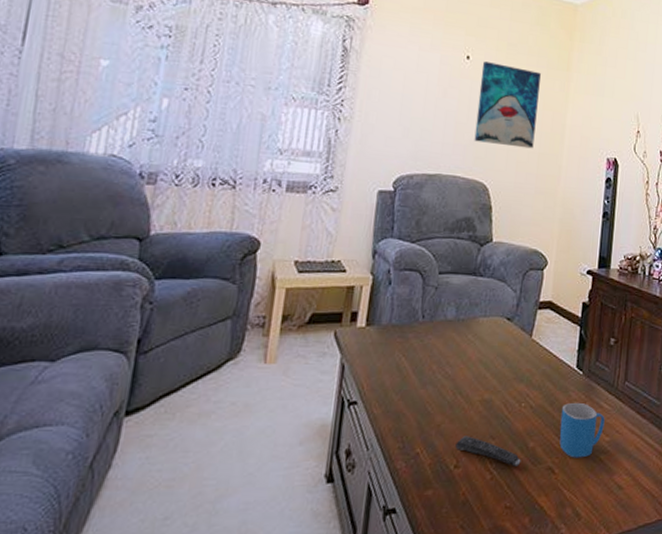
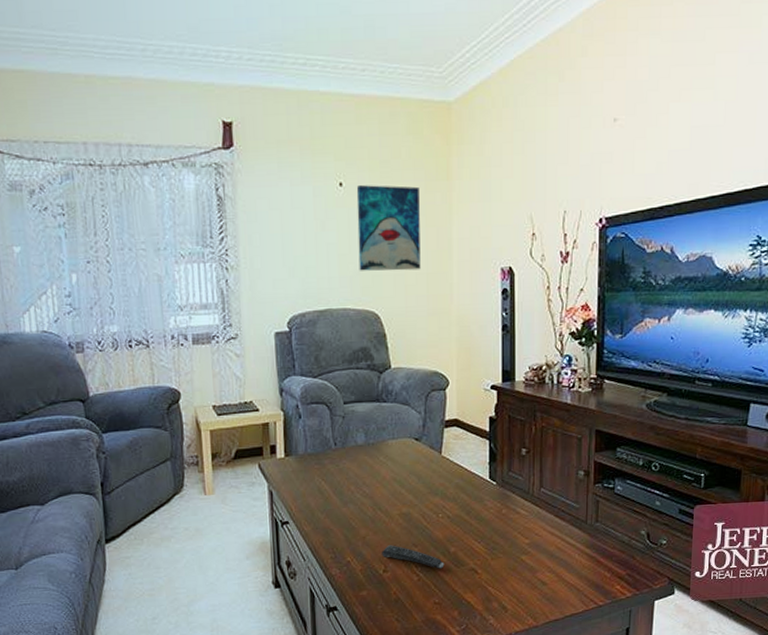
mug: present [559,402,605,458] -> none [478,510,523,560]

